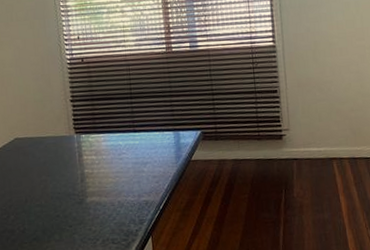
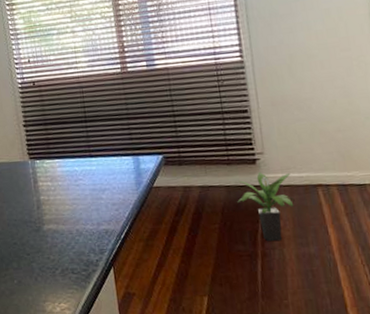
potted plant: none [265,147,314,209] -> present [237,172,295,241]

